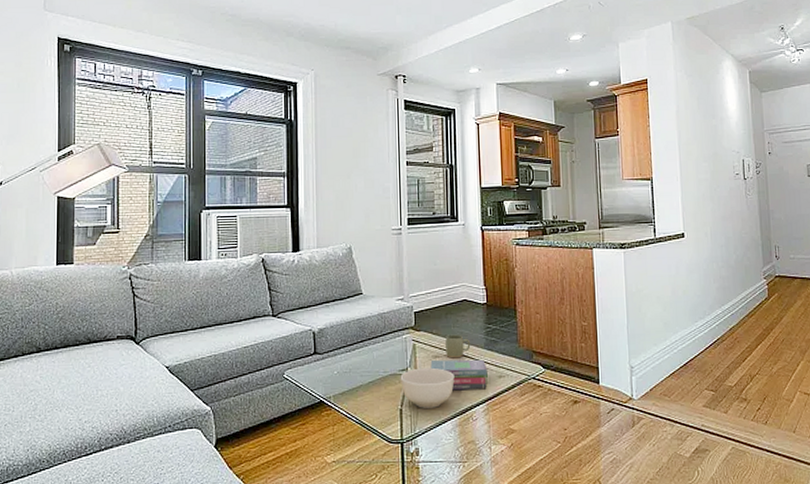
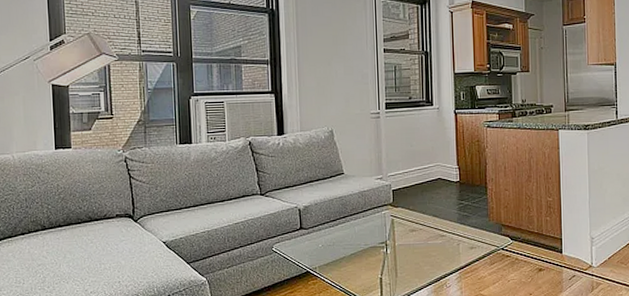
bowl: present [400,367,455,408] -> none [380,240,430,277]
books: present [430,359,489,391] -> none [407,232,461,261]
mug: present [445,334,471,359] -> none [421,210,445,232]

